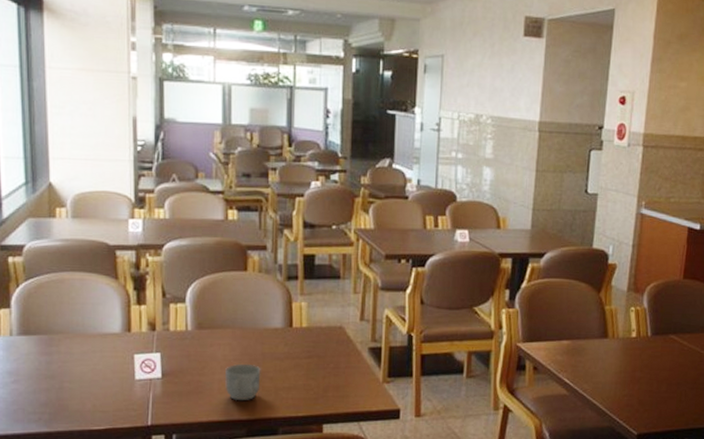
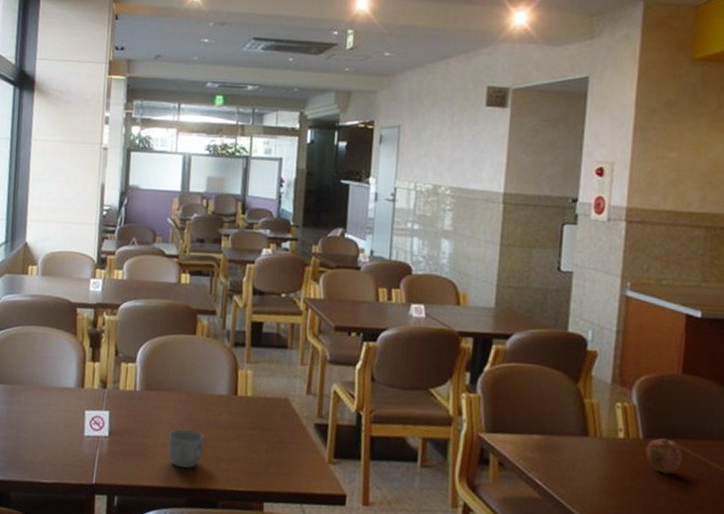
apple: none [653,334,681,364] -> present [646,438,683,475]

